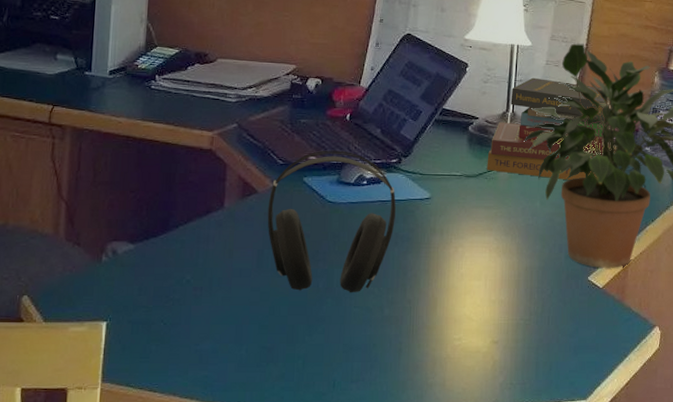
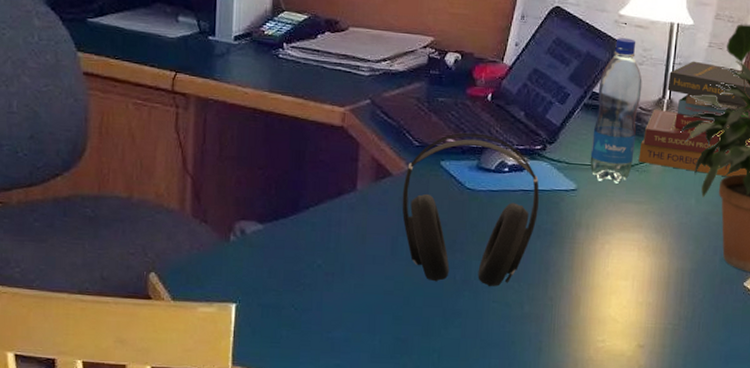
bottle: none [442,59,488,191] -> present [590,38,643,184]

